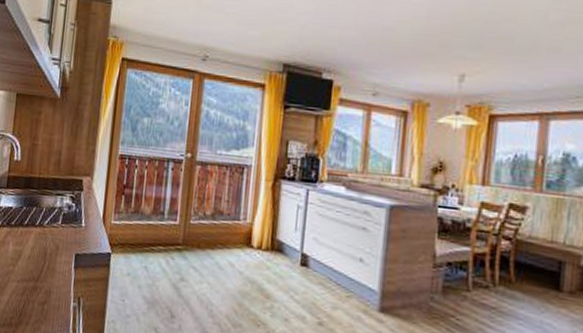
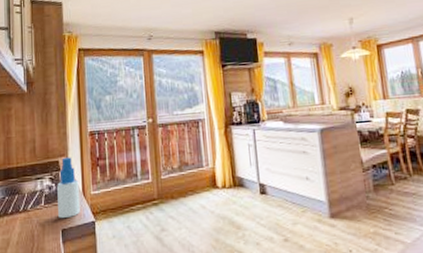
spray bottle: none [74,177,101,243] -> present [57,157,80,218]

